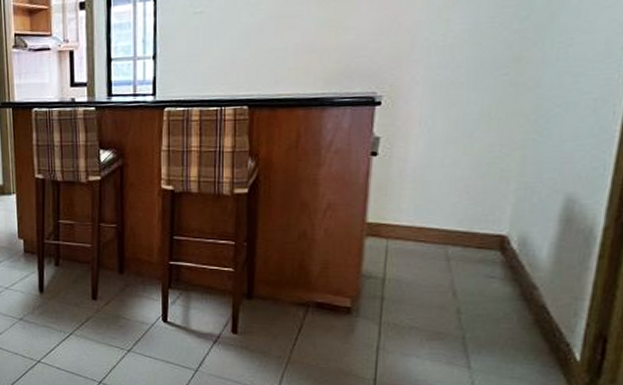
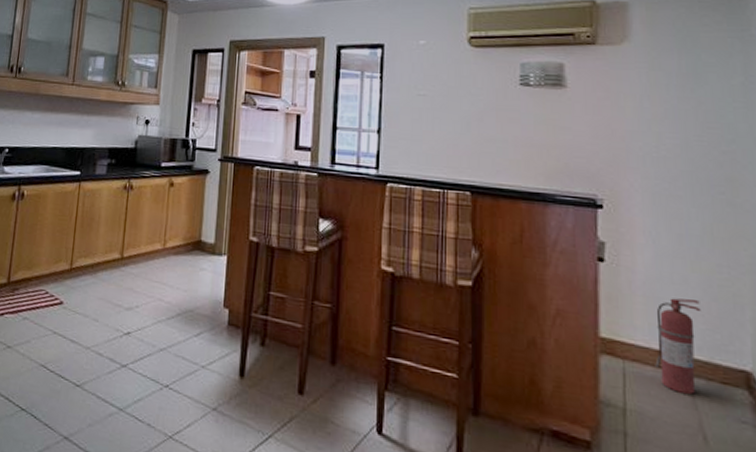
fire extinguisher: none [416,180,467,260] -> present [655,298,701,394]

